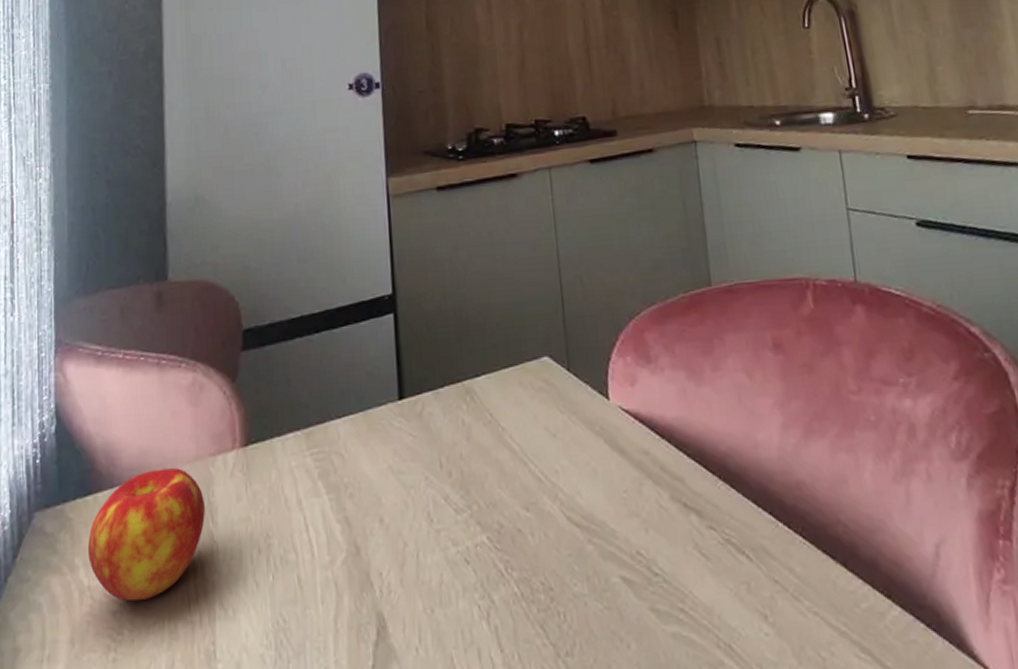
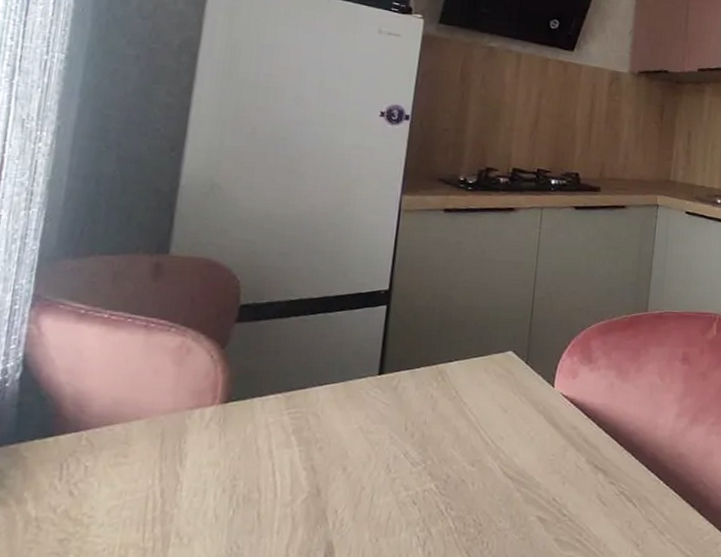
apple: present [88,468,205,601] -> none [39,418,175,531]

